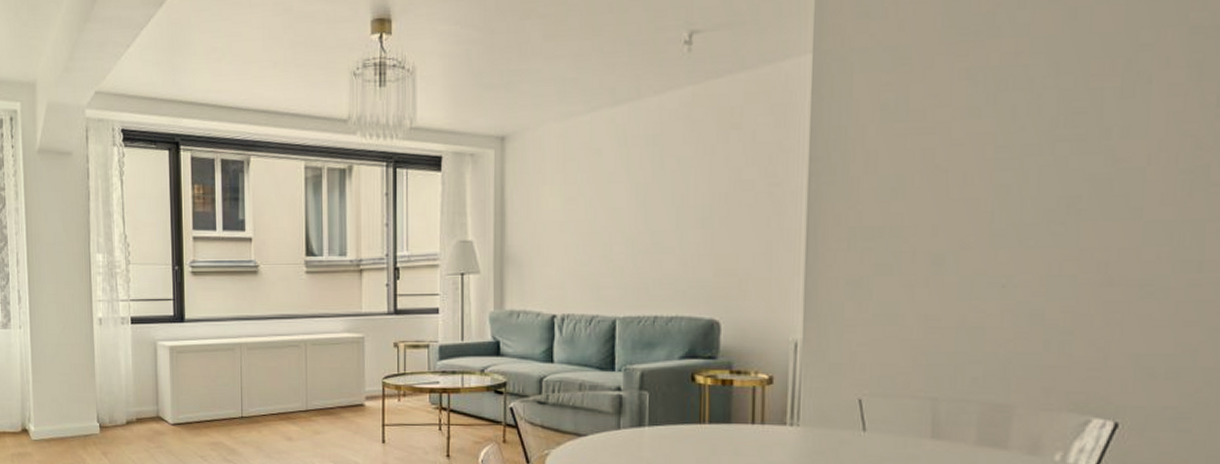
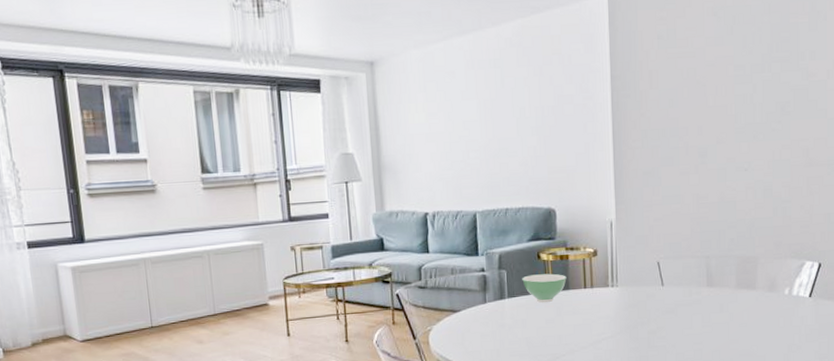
bowl: none [669,400,729,437] -> present [522,273,567,303]

